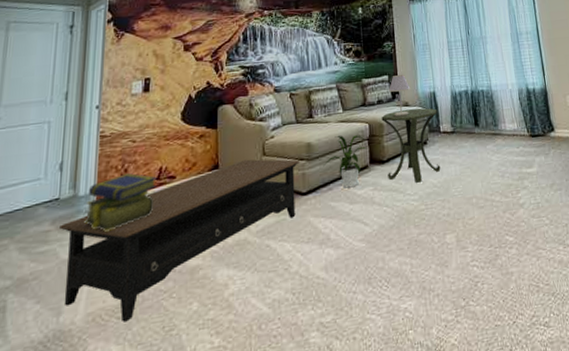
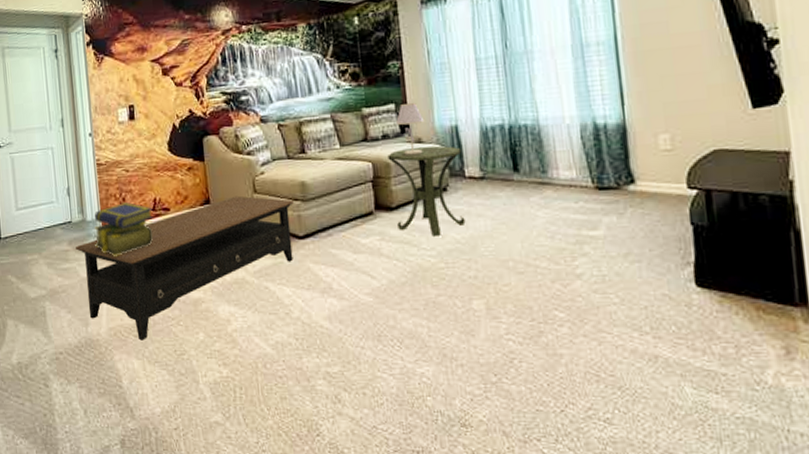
house plant: present [323,135,368,189] -> none [320,175,373,236]

